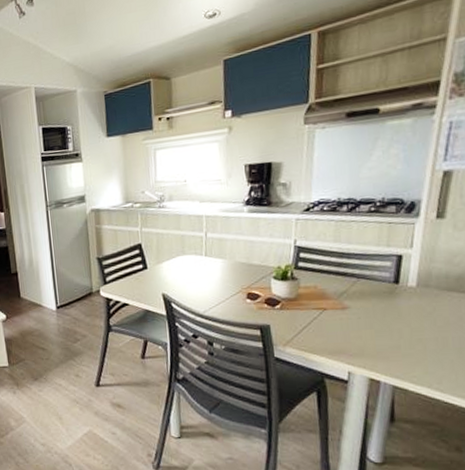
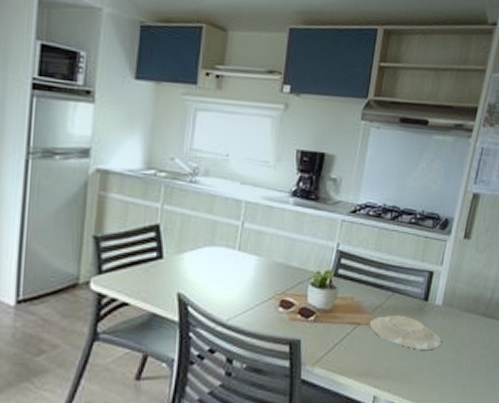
plate: none [335,299,419,330] -> present [369,315,441,350]

